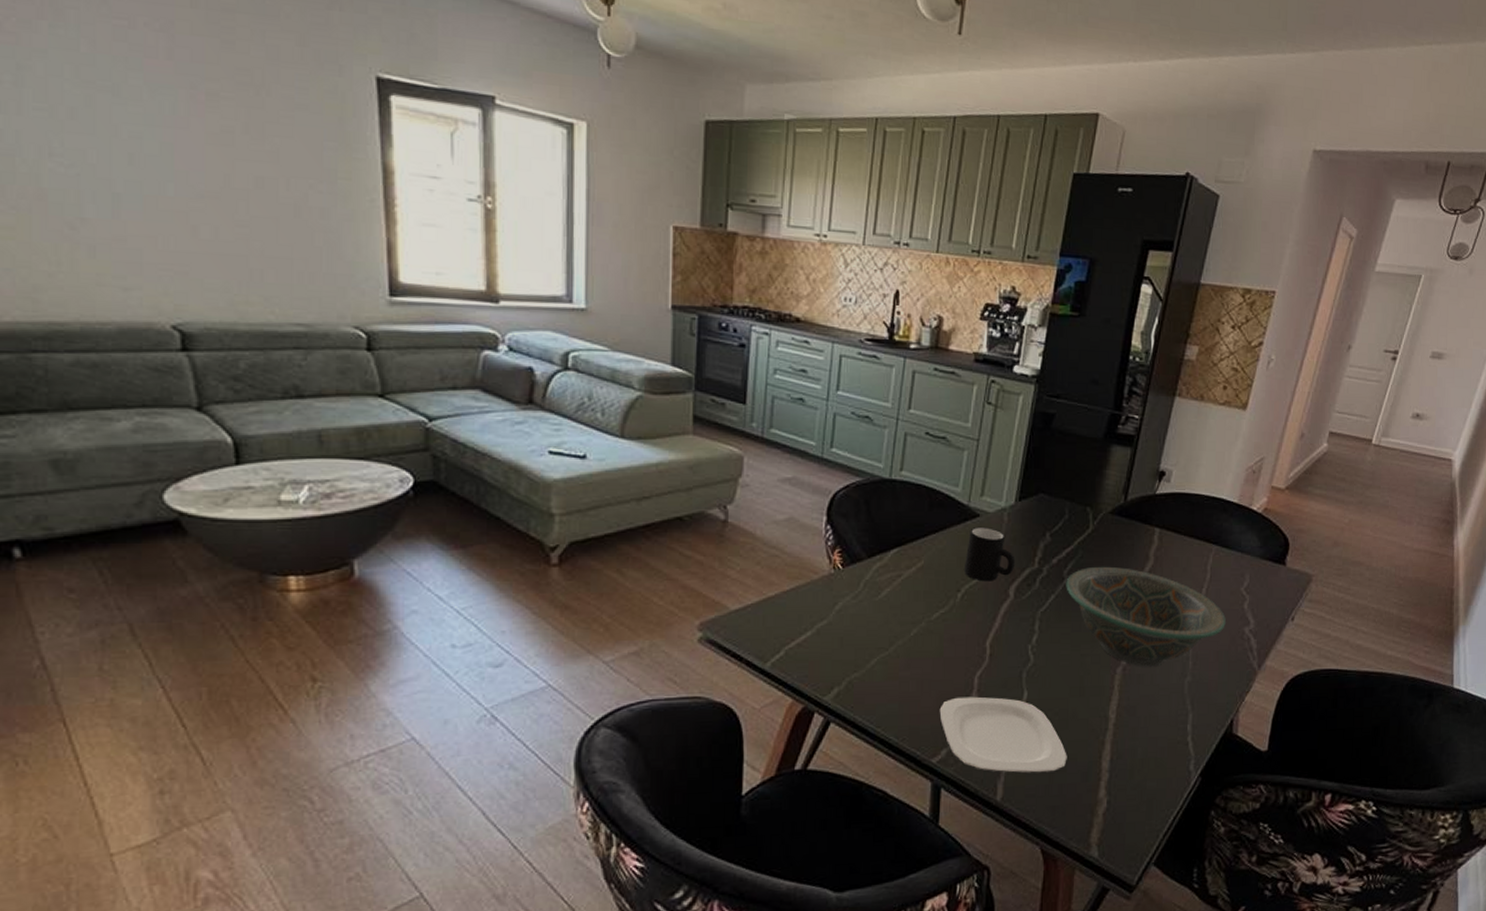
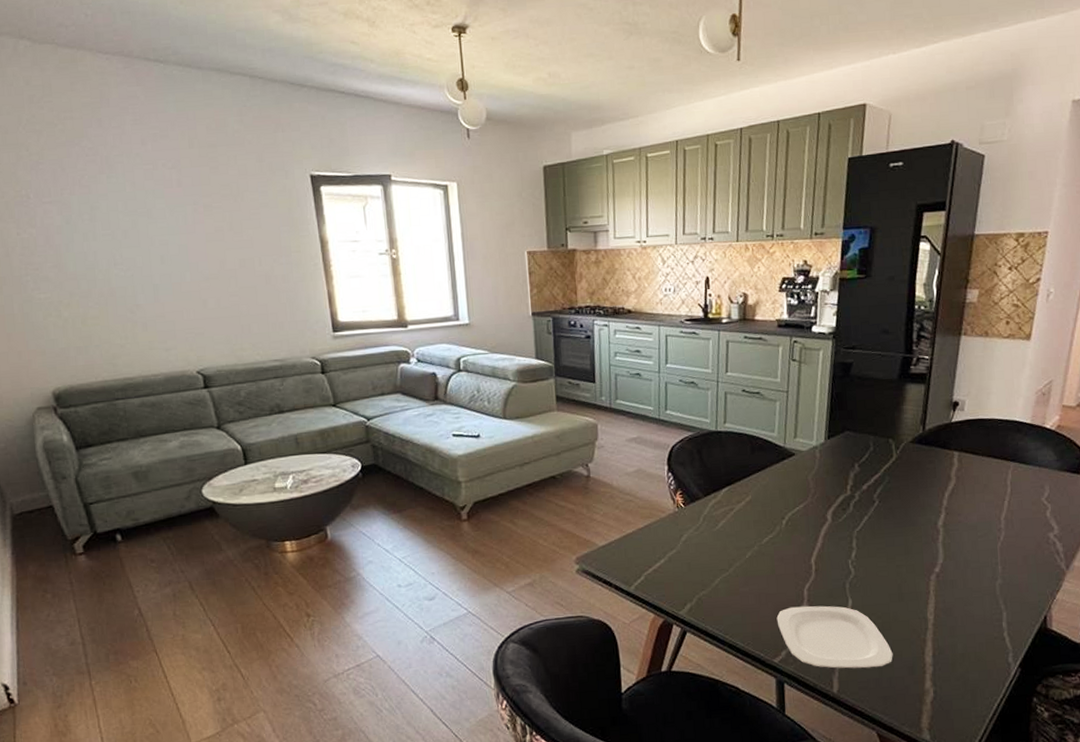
mug: present [963,526,1016,582] -> none [785,463,830,509]
decorative bowl: present [1066,566,1226,667] -> none [877,488,1030,573]

